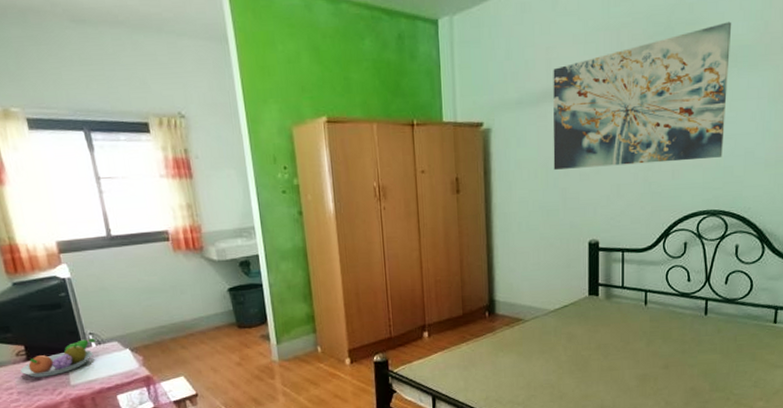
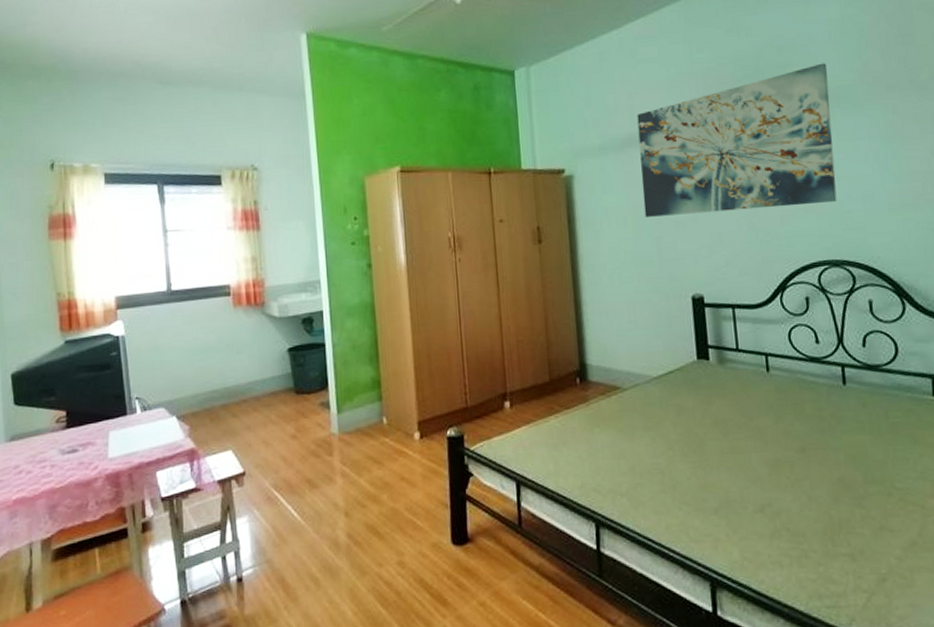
fruit bowl: present [20,338,96,378] -> none [58,403,142,448]

